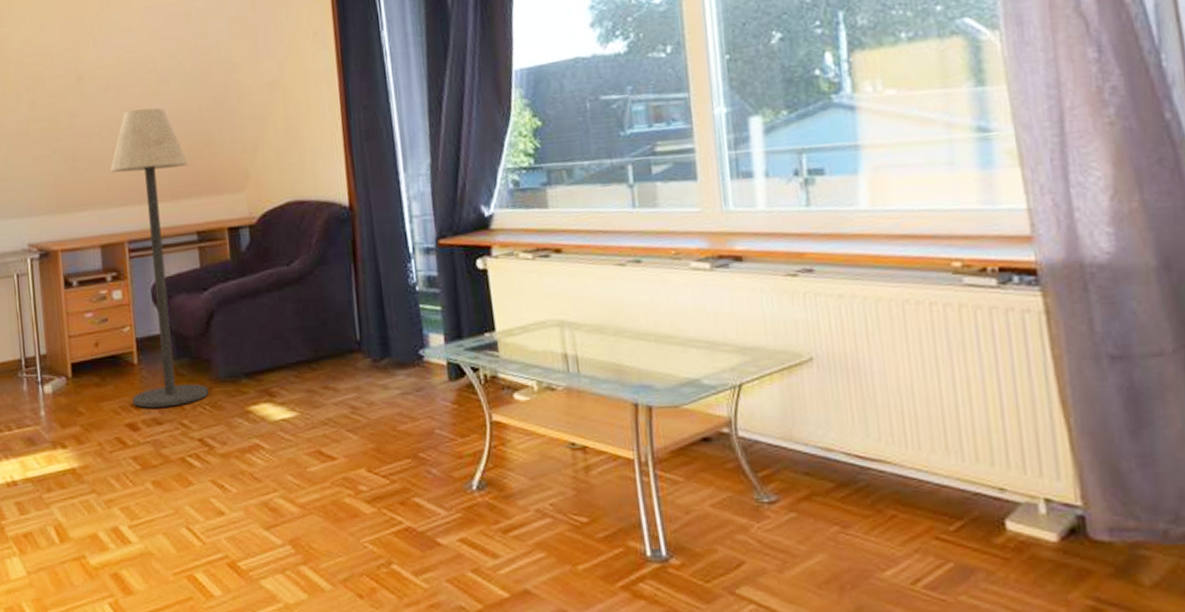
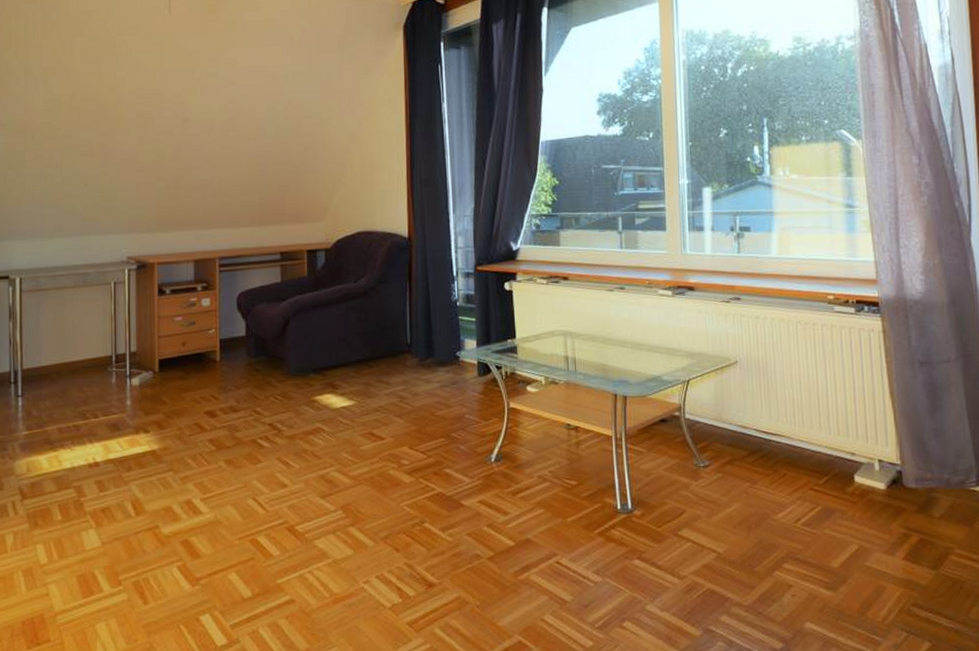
floor lamp: present [110,108,209,408] -> none [208,149,281,398]

